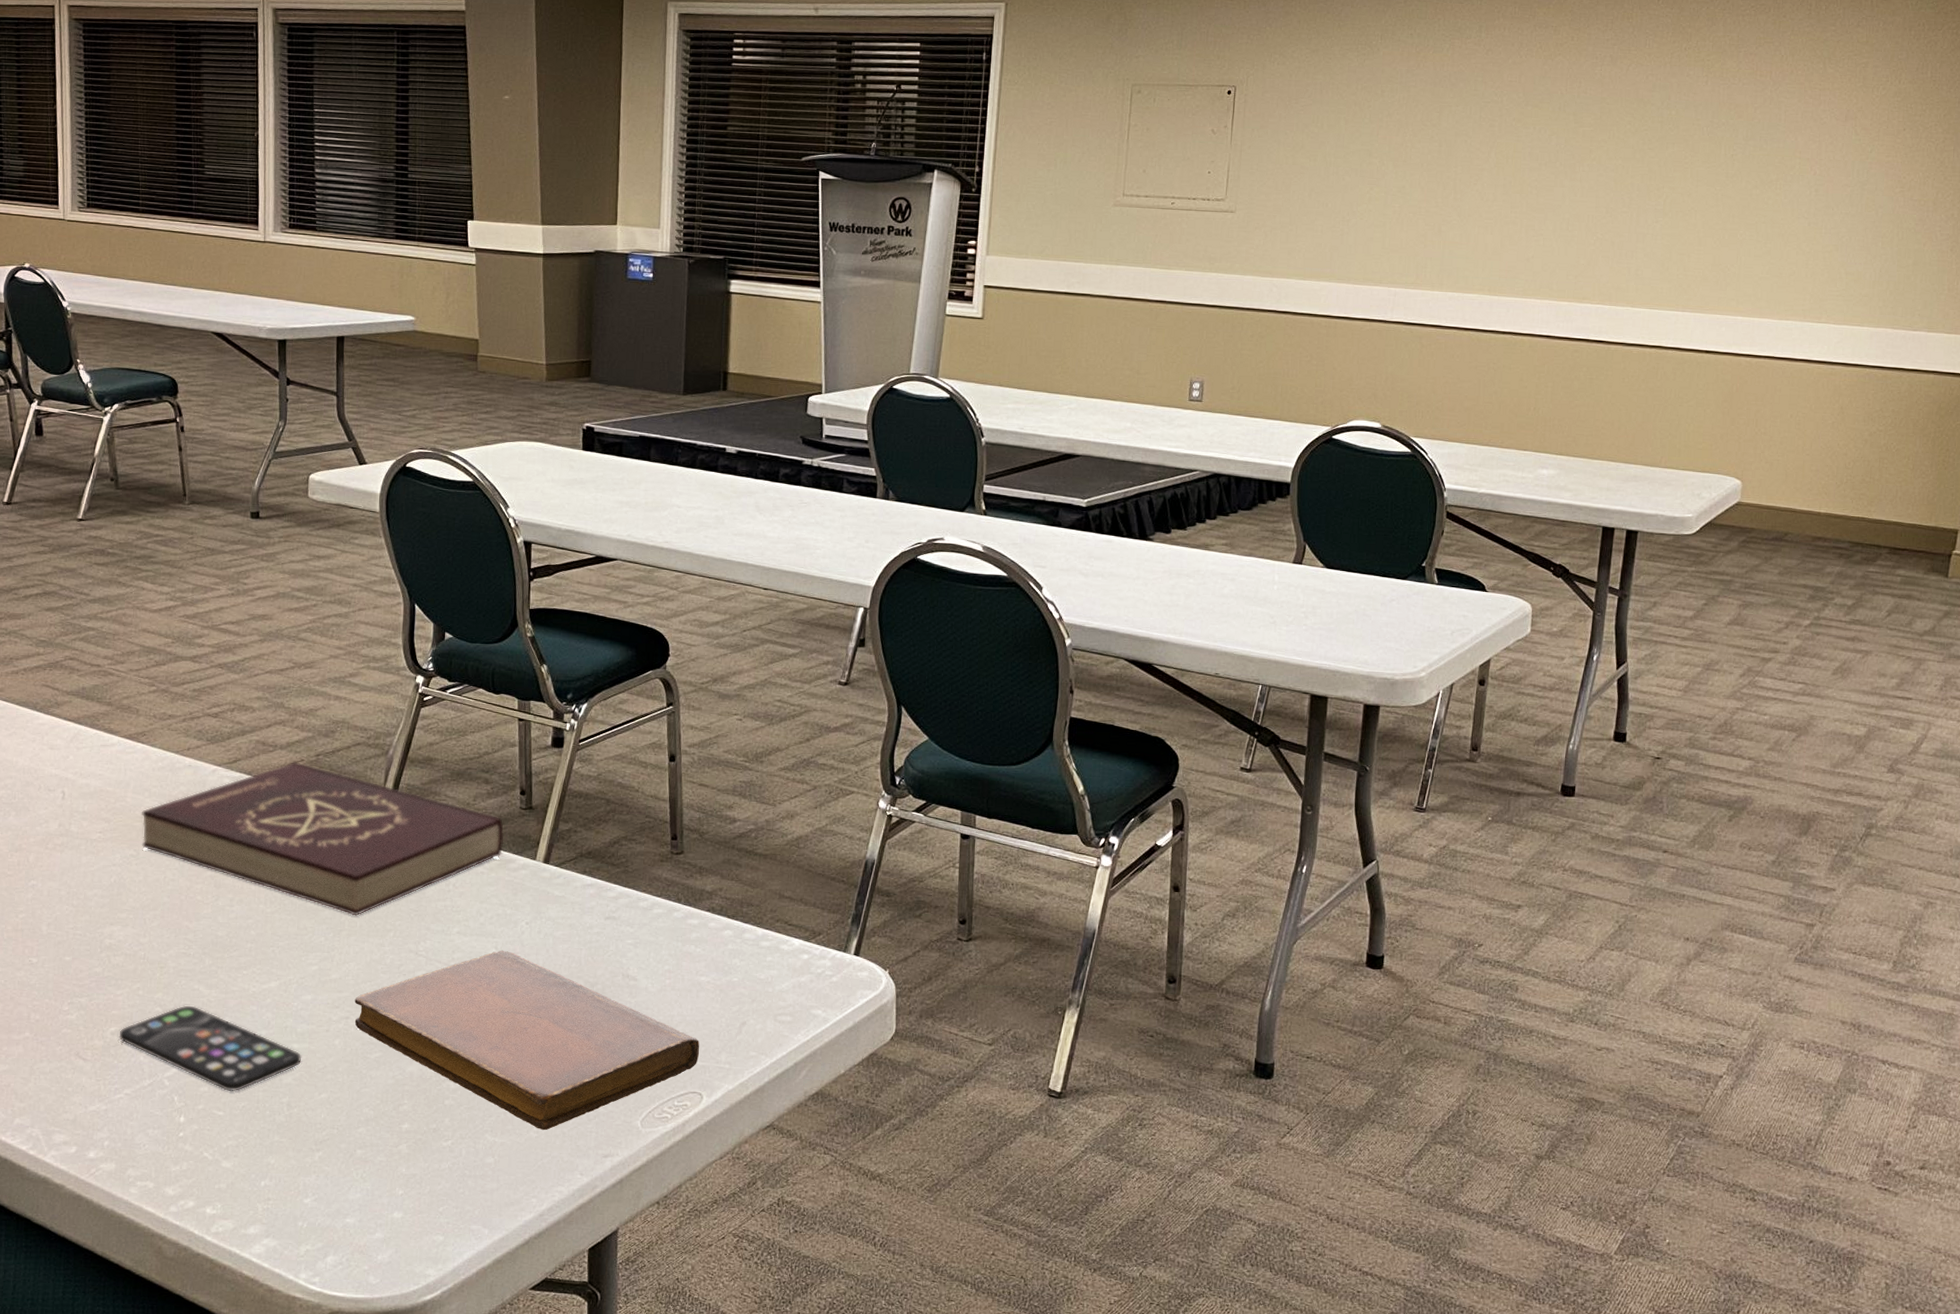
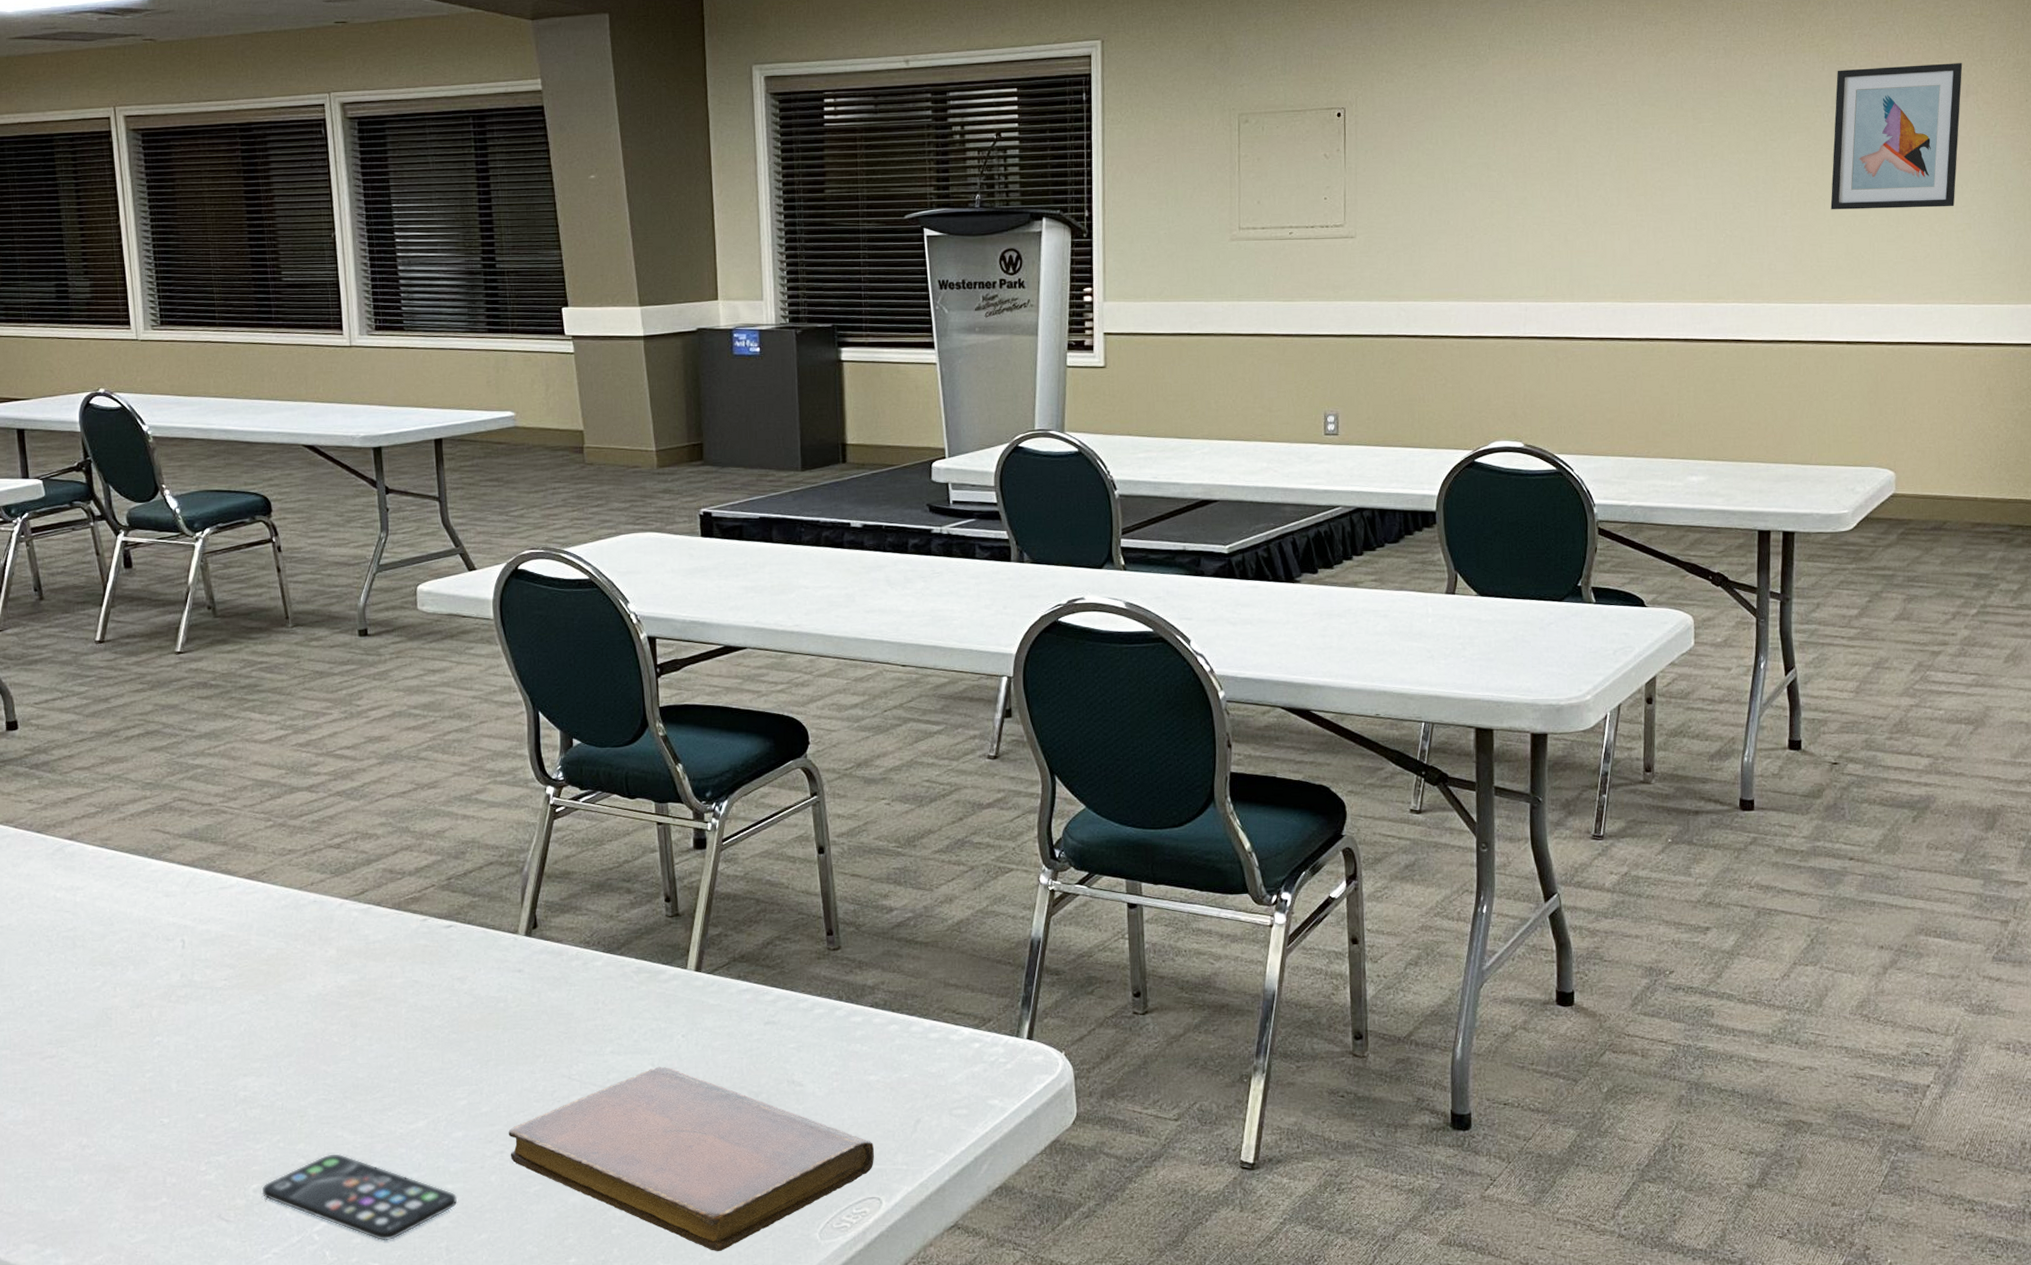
book: present [142,761,504,916] -> none [268,887,652,1044]
wall art: none [1702,86,1844,228] -> present [1830,63,1963,210]

